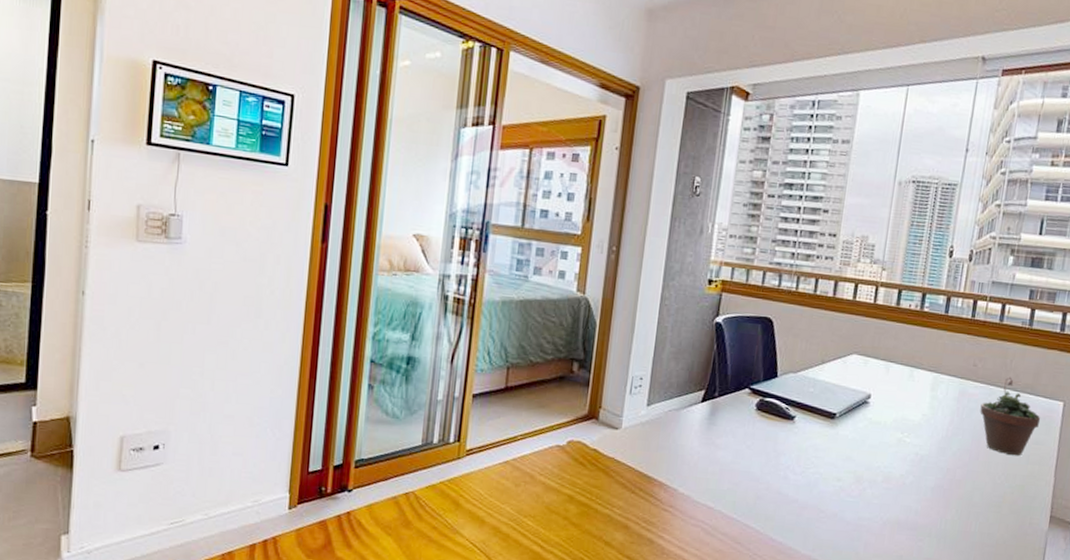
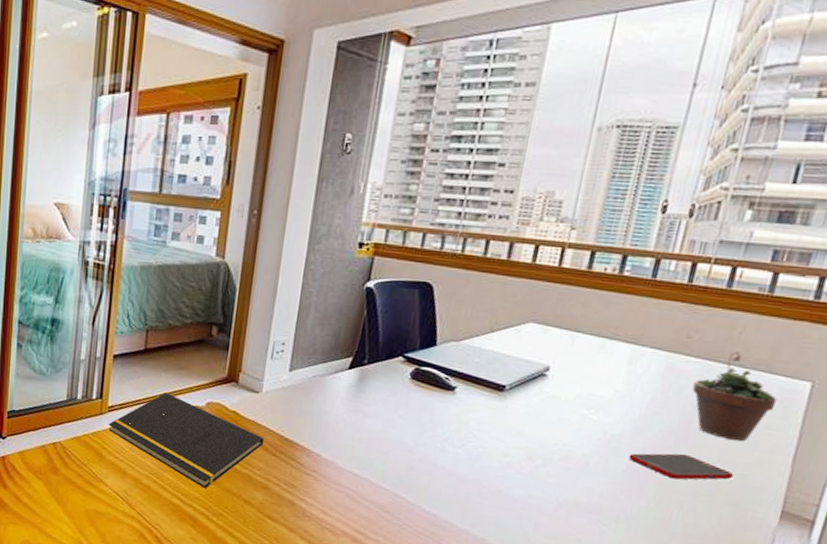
notepad: none [466,432,624,532] -> present [108,392,264,488]
cell phone: none [935,469,1014,493] -> present [628,453,733,480]

